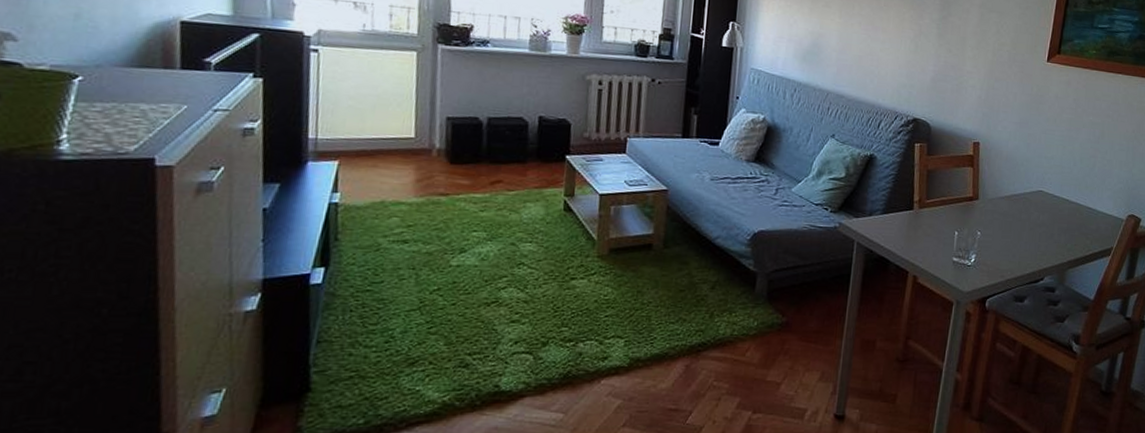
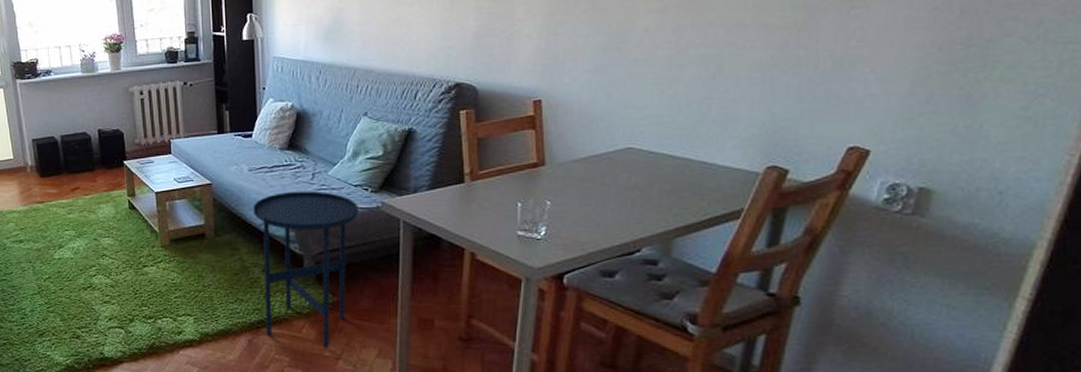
side table: none [707,205,817,372] -> present [252,191,359,348]

